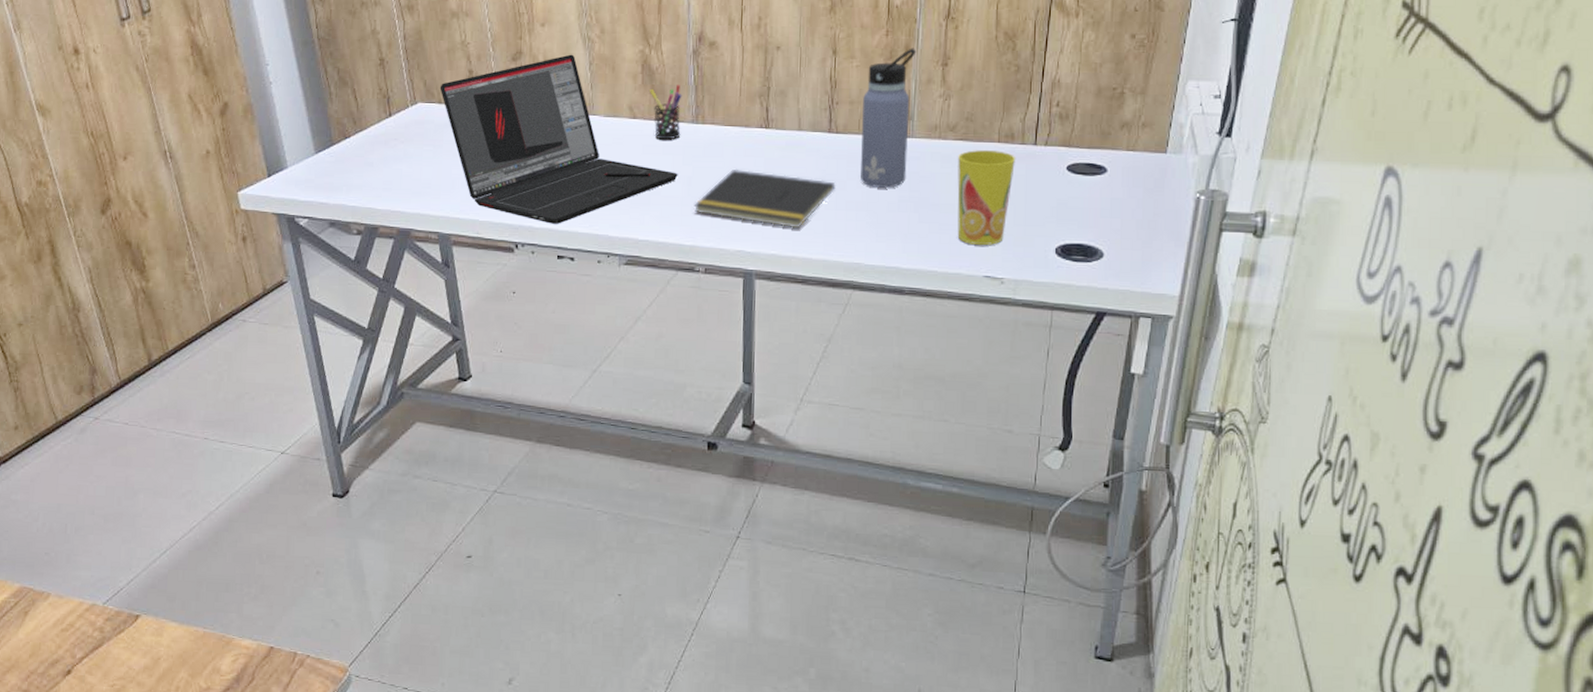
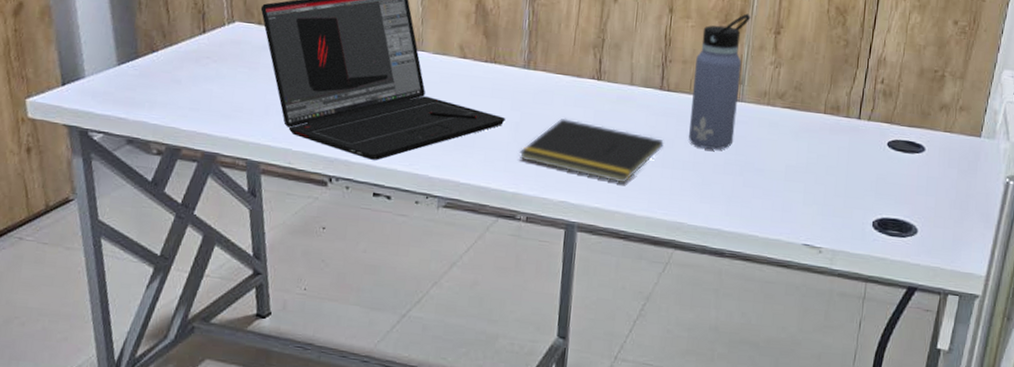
pen holder: present [650,85,682,140] -> none [482,28,516,83]
cup: present [957,150,1016,246] -> none [780,119,841,214]

